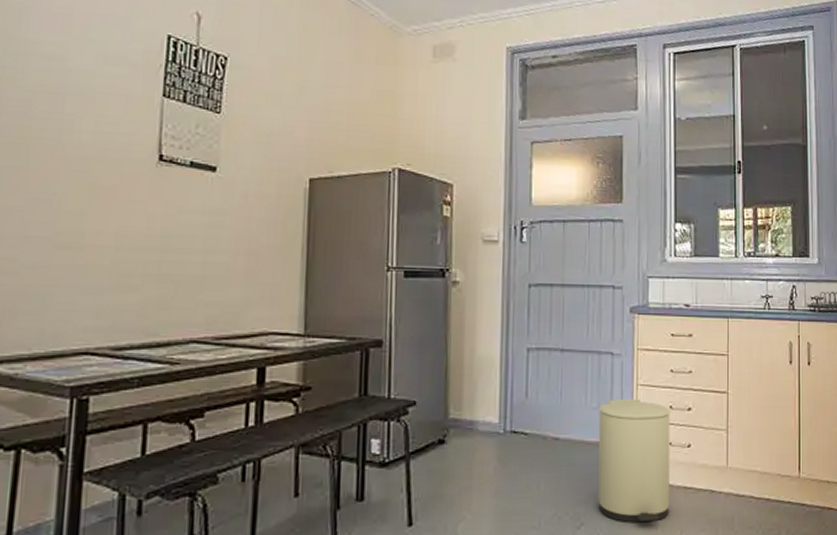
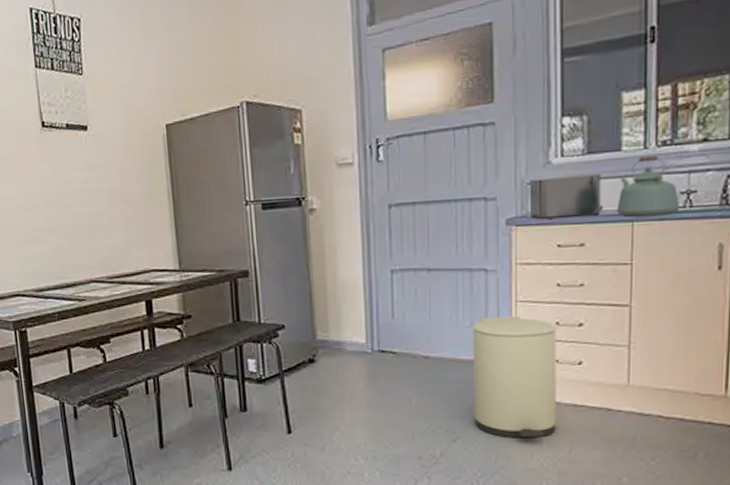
toaster: none [649,273,706,311] -> present [529,173,603,220]
kettle: none [716,263,762,315] -> present [616,155,680,218]

